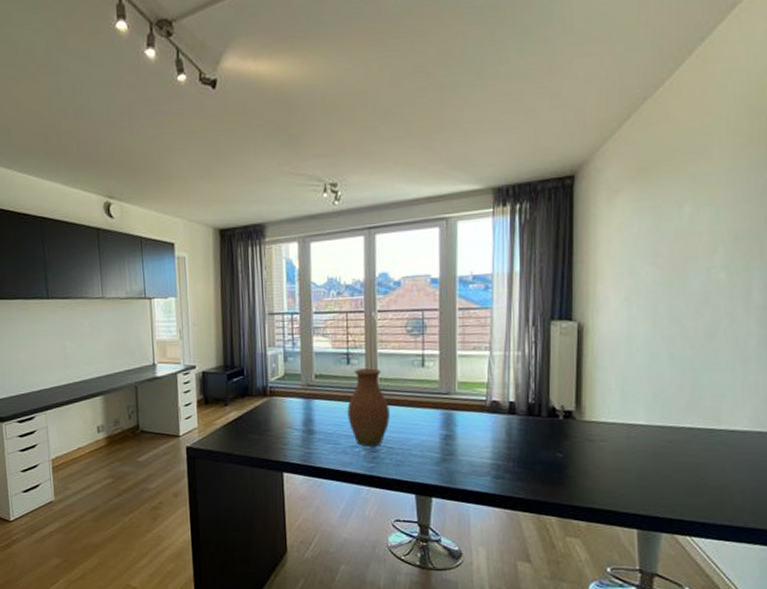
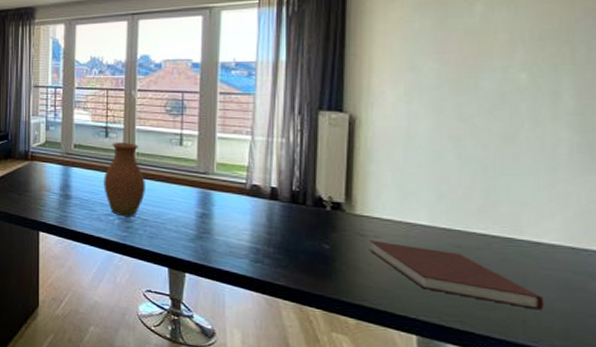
notebook: none [596,444,738,492] -> present [368,240,545,310]

